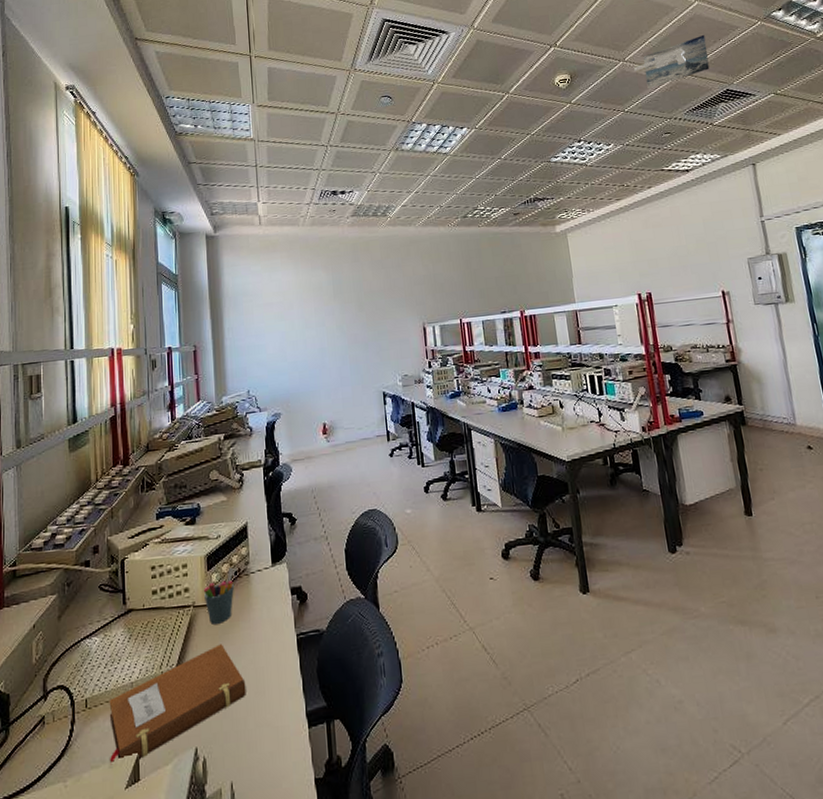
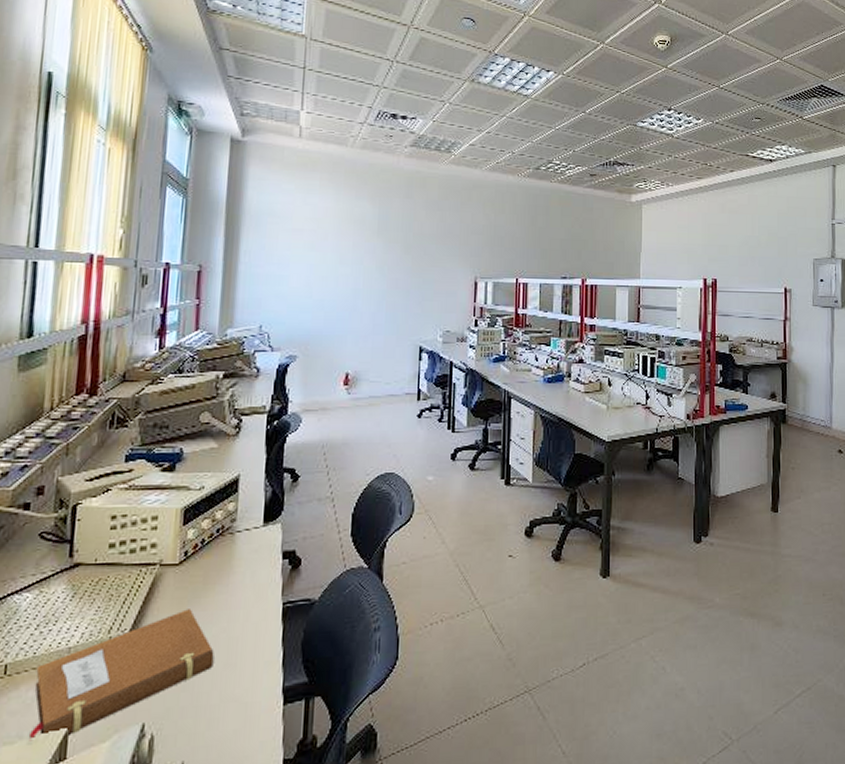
pen holder: present [203,567,234,624] -> none [174,524,215,586]
projector: present [634,34,710,89] -> none [736,23,809,69]

